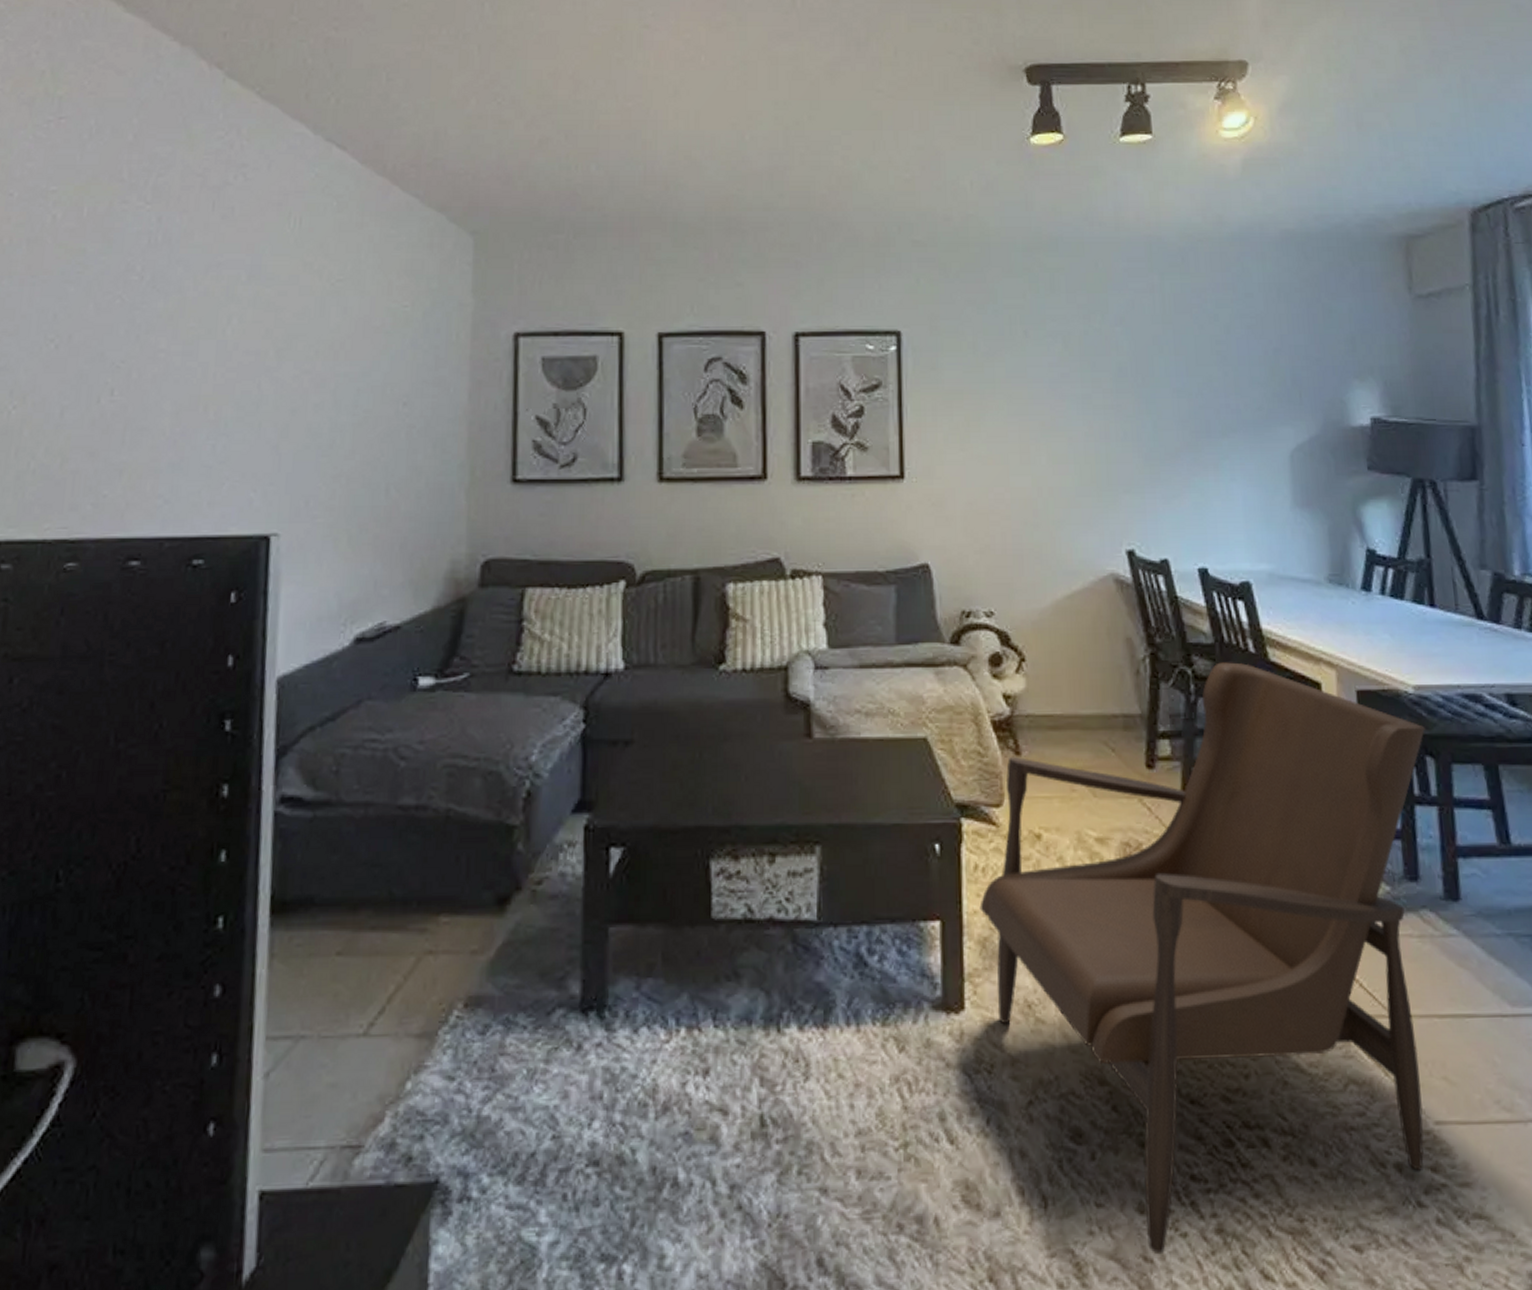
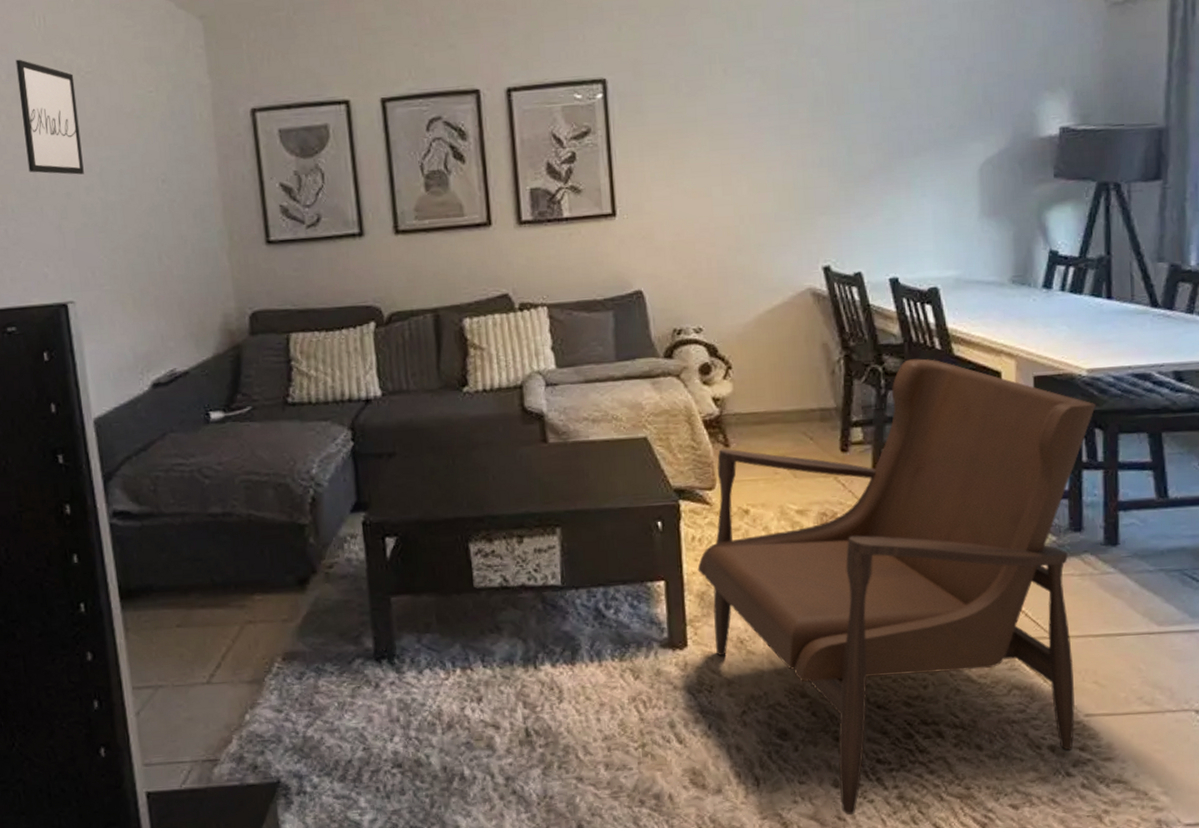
wall art: none [253,260,323,390] -> present [15,59,84,175]

